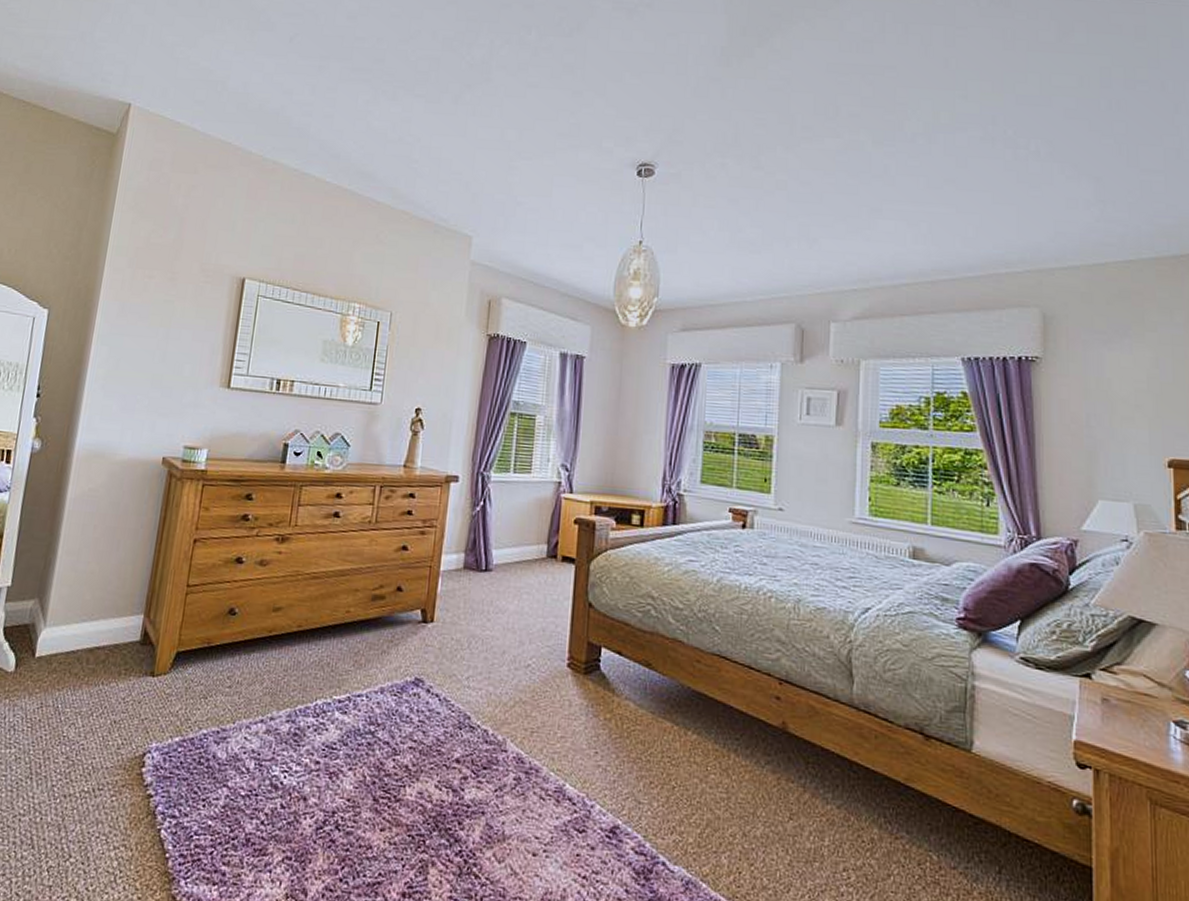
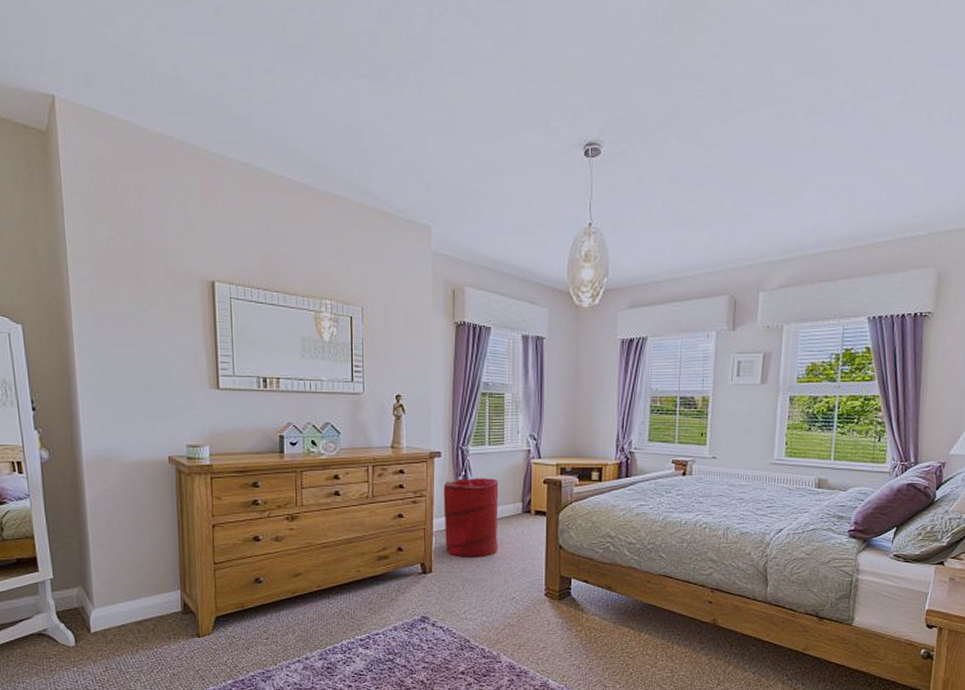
laundry hamper: none [453,509,522,609] -> present [443,477,499,558]

